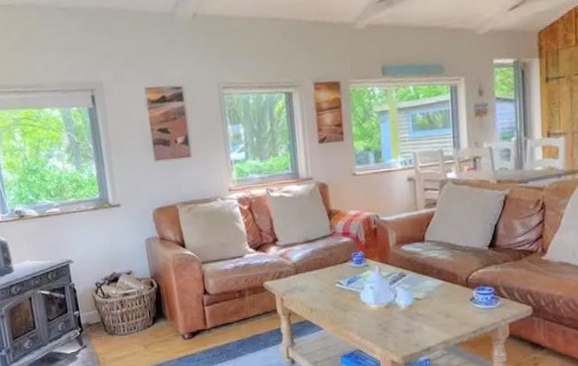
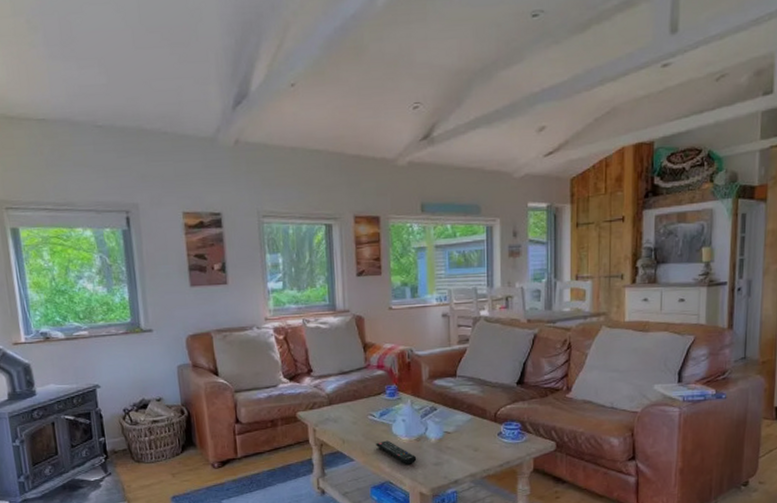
remote control: none [344,308,387,332] -> present [376,440,417,464]

